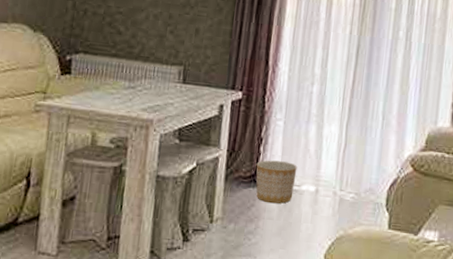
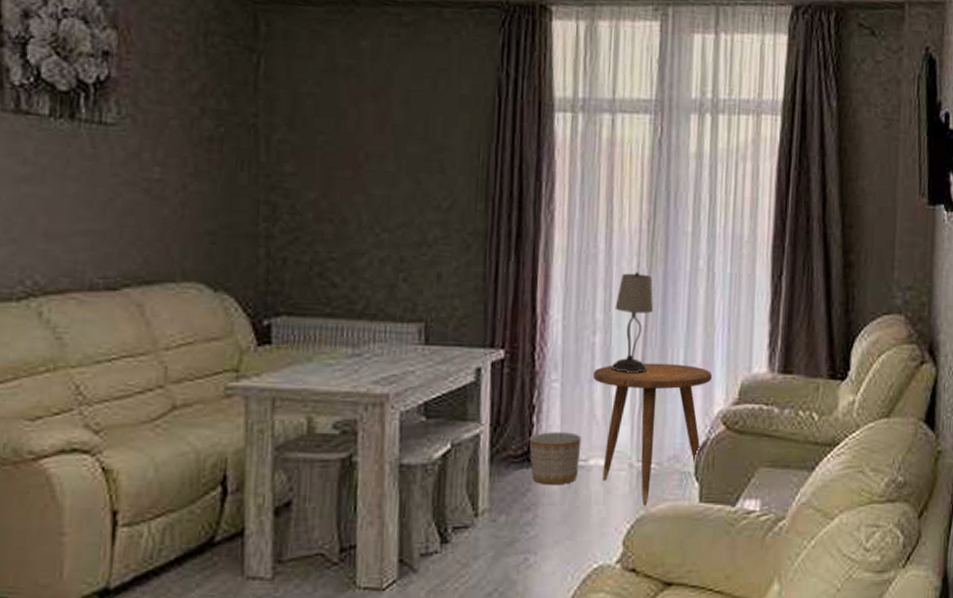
side table: none [309,111,405,227] -> present [592,363,713,505]
table lamp: none [324,37,362,119] -> present [611,272,653,372]

